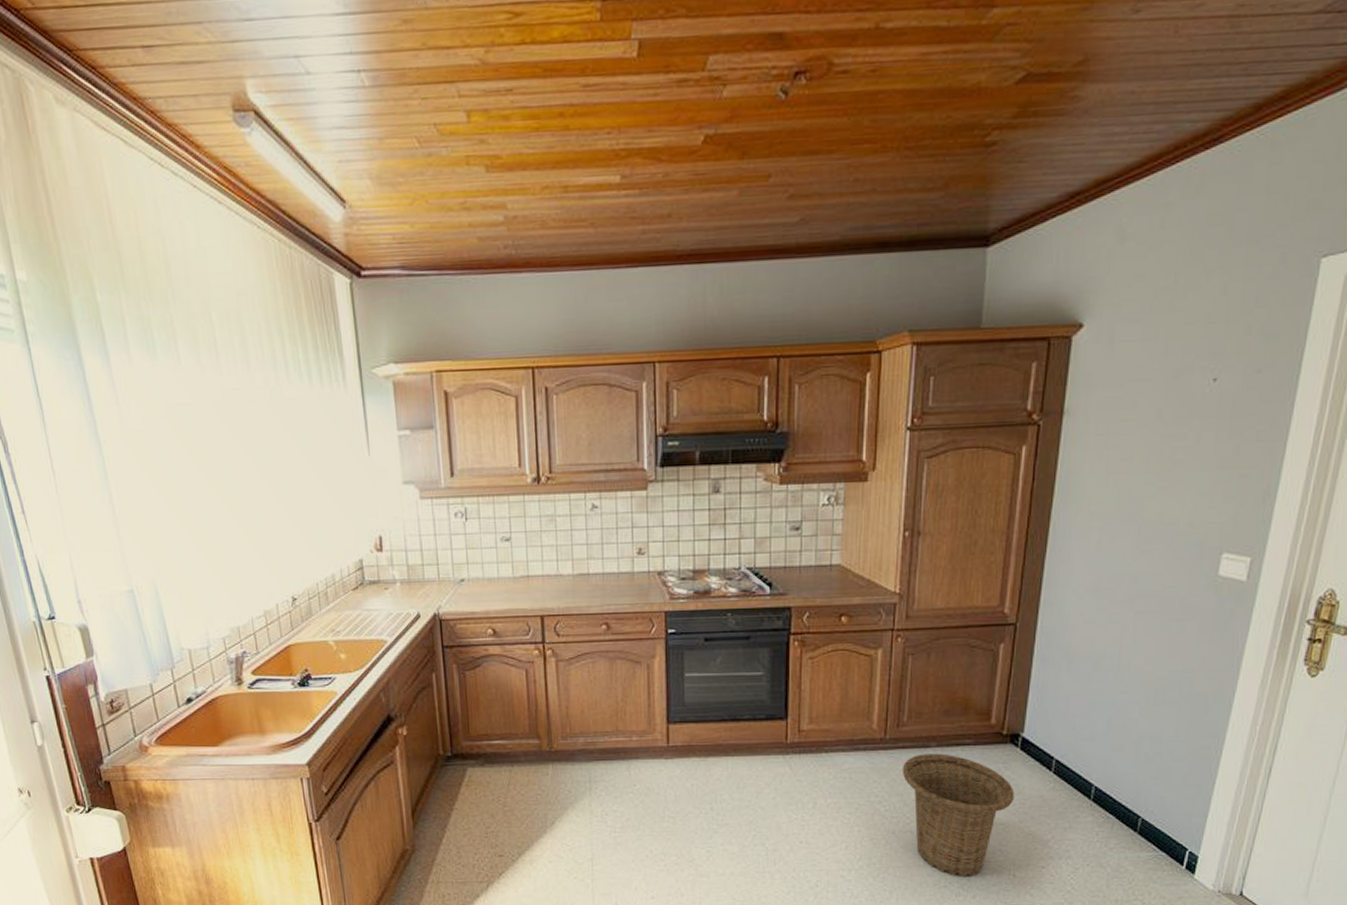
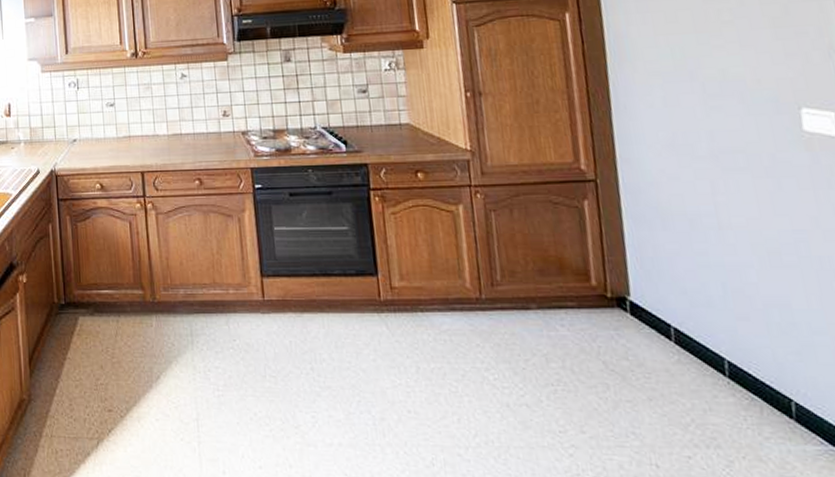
basket: present [902,753,1015,878] -> none [504,316,637,465]

